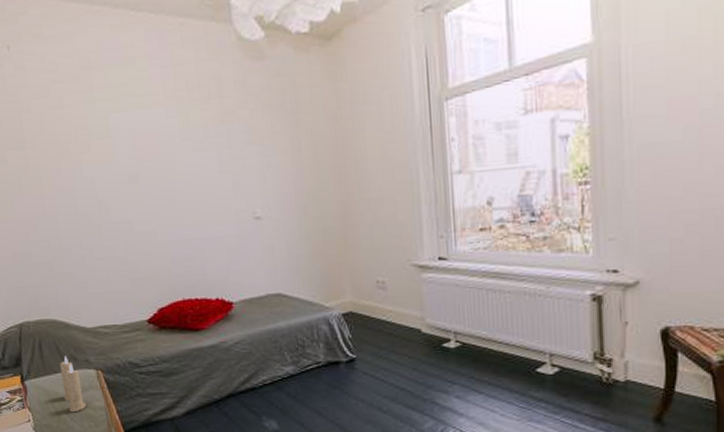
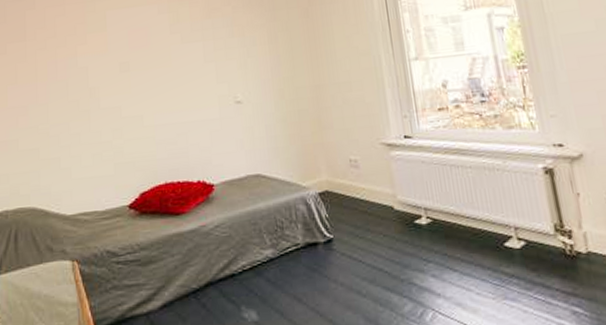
candle: present [59,356,86,413] -> none [33,246,57,311]

